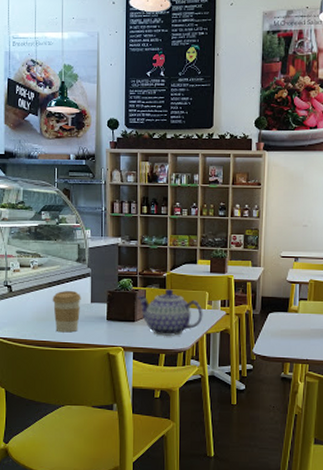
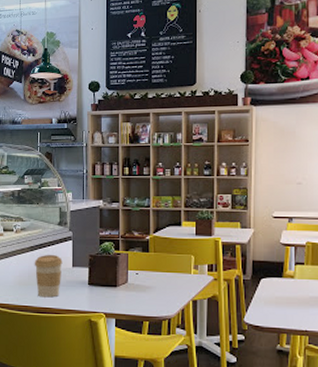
teapot: present [136,289,203,337] -> none [118,253,189,303]

